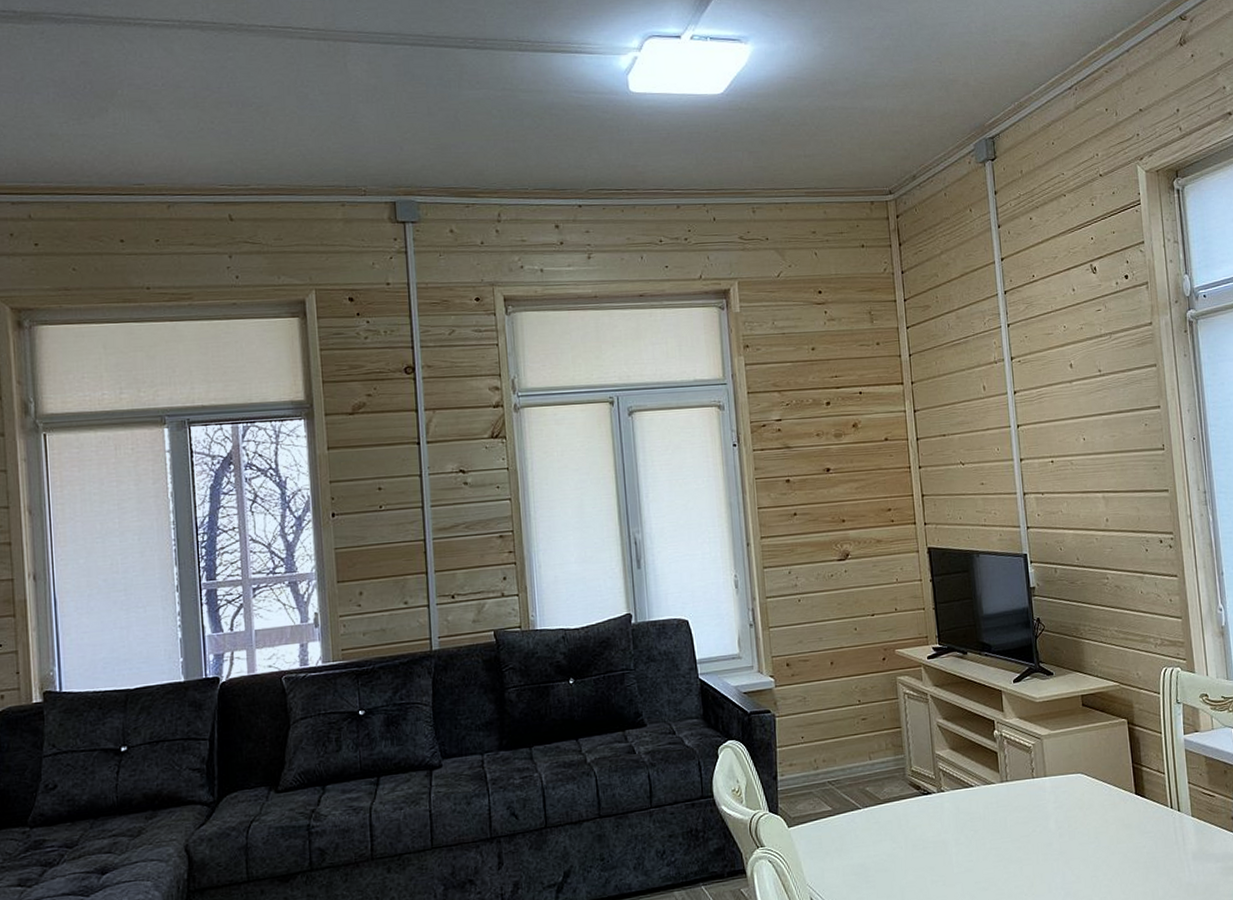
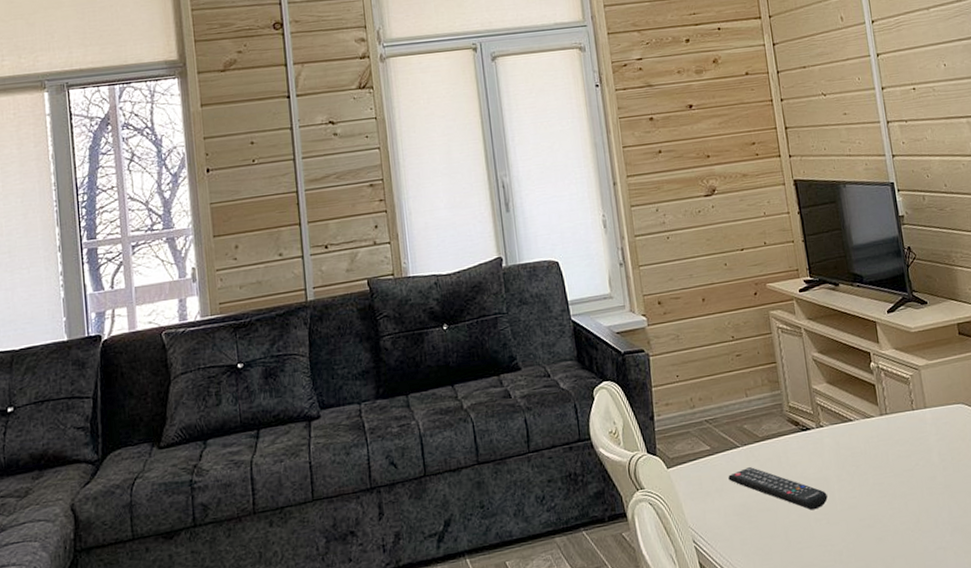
remote control: none [848,829,945,872] -> present [728,467,828,511]

